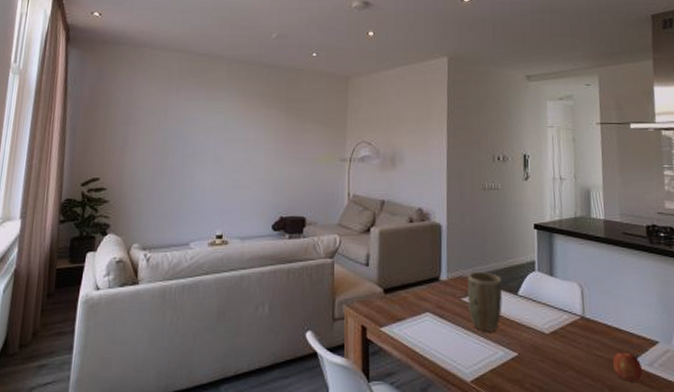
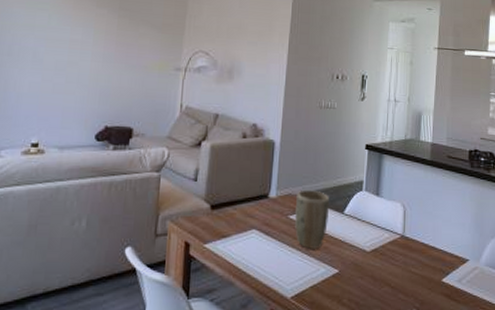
fruit: present [613,352,643,382] -> none [426,269,452,297]

